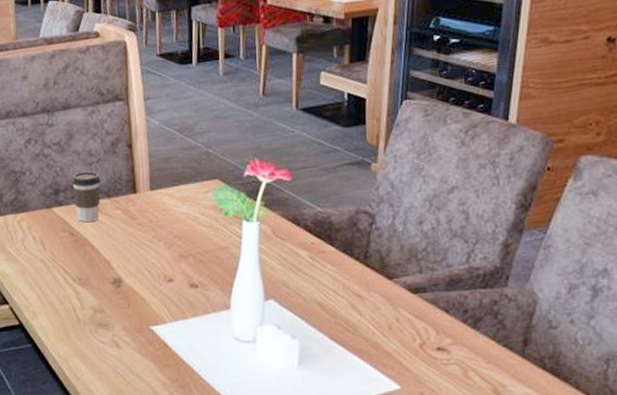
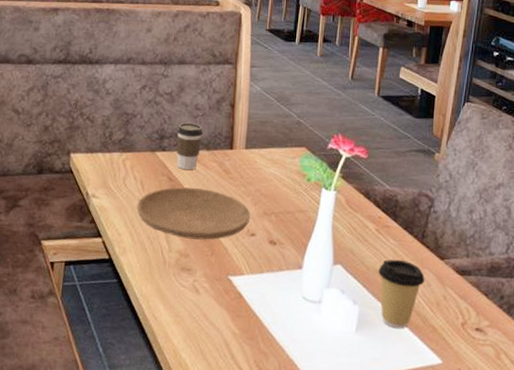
plate: none [40,239,166,294] -> present [137,187,251,240]
coffee cup: none [317,285,372,359] -> present [378,259,425,329]

